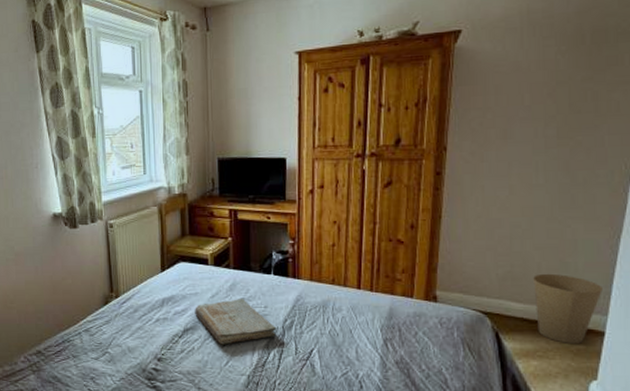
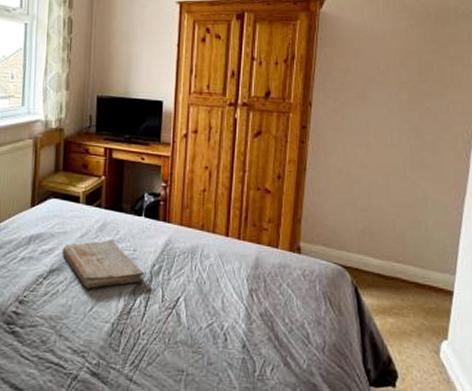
trash can: present [533,274,602,345] -> none [389,231,450,303]

